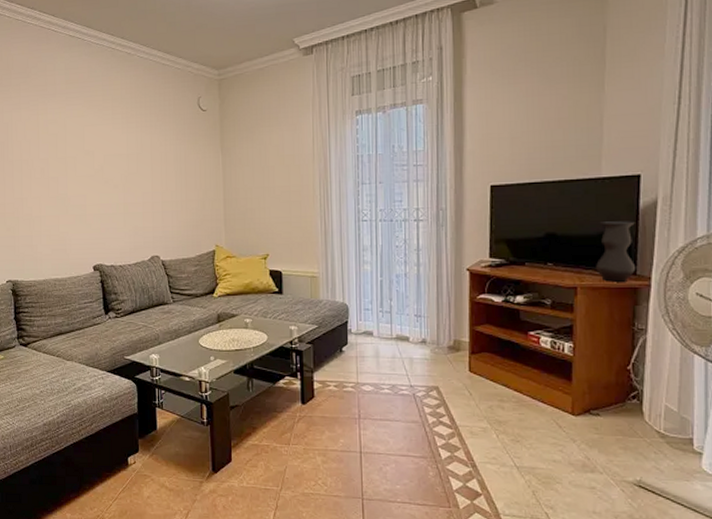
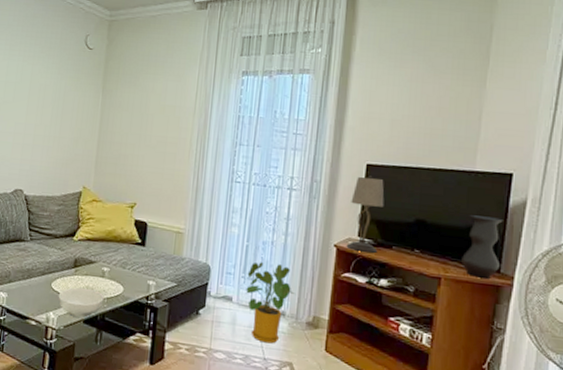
bowl: none [207,340,250,368] -> present [58,287,104,318]
house plant: none [385,295,434,371] -> present [245,262,295,344]
table lamp: none [479,196,512,273] -> present [346,175,384,254]

